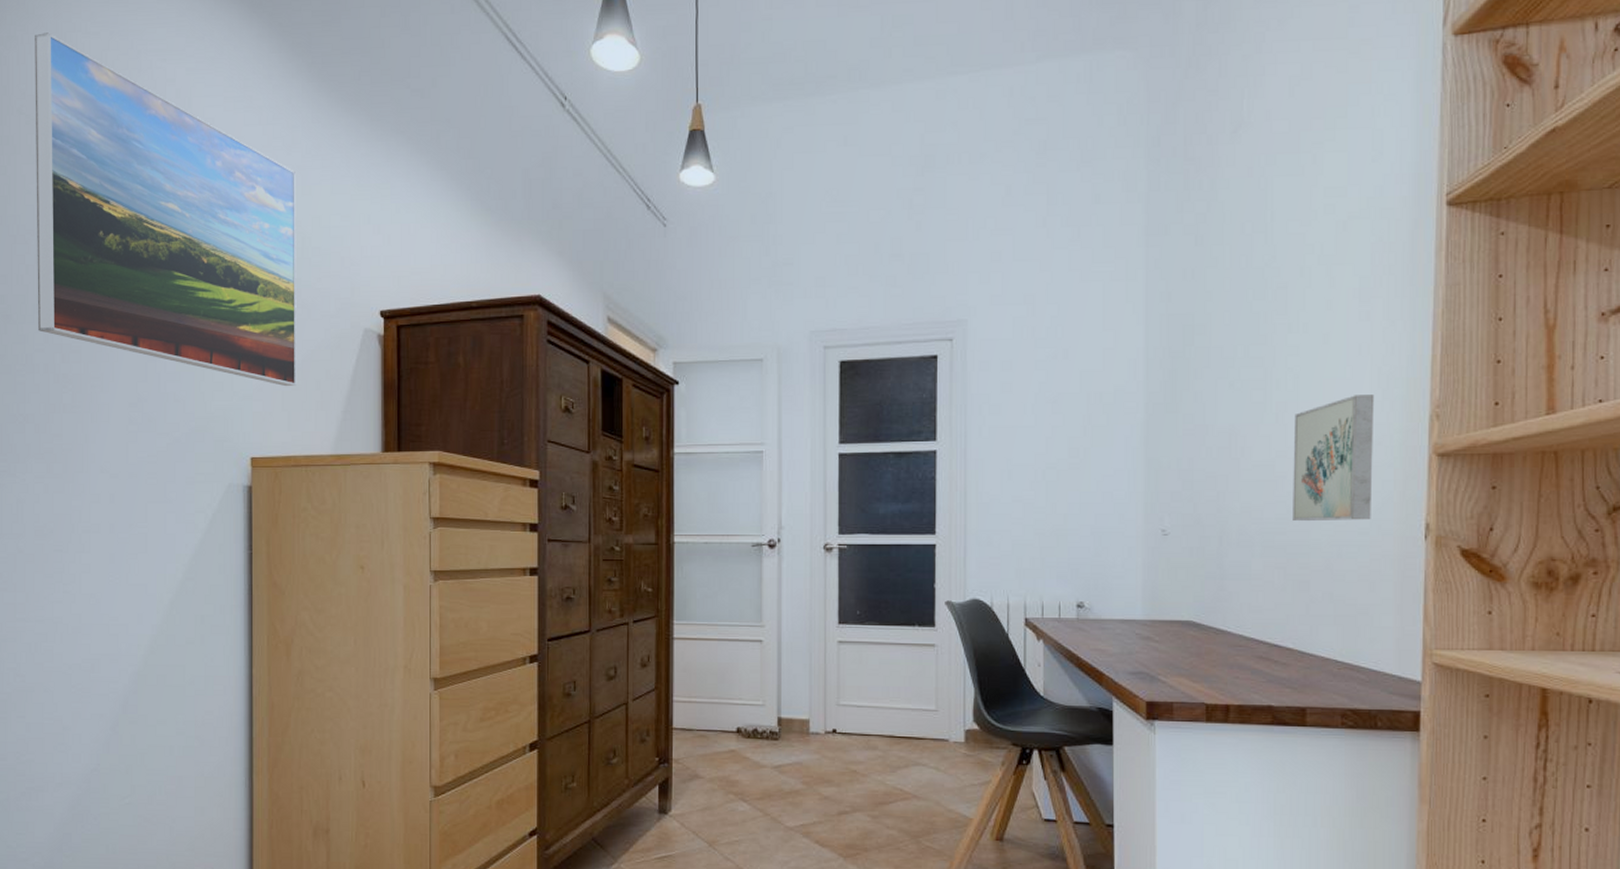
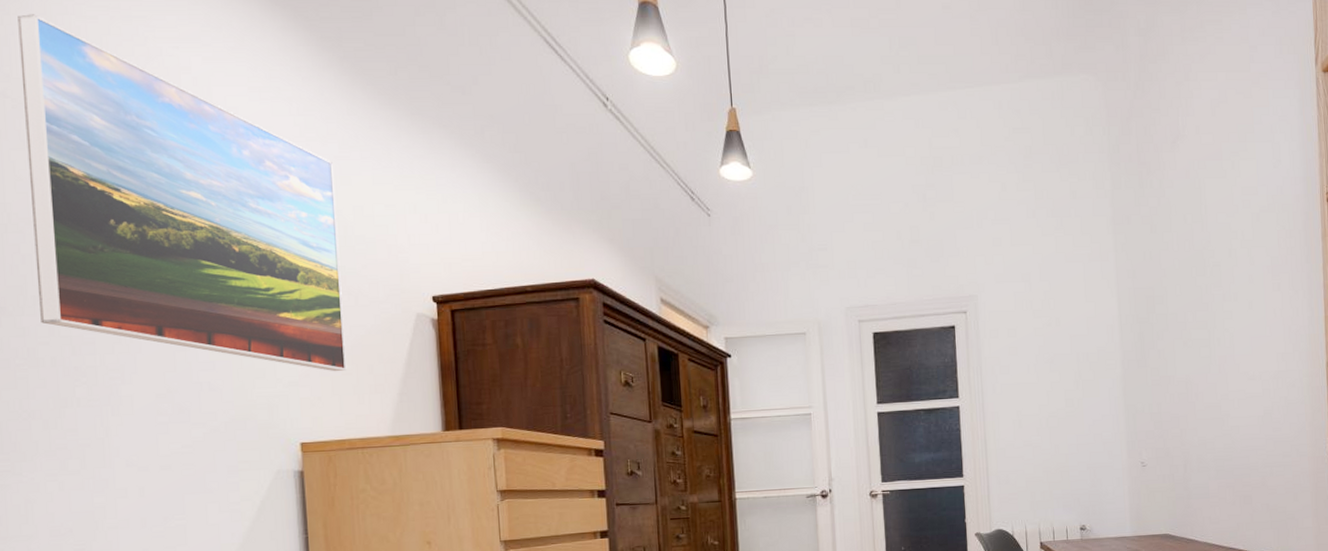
wall art: present [1293,395,1375,522] -> none [1232,348,1291,450]

